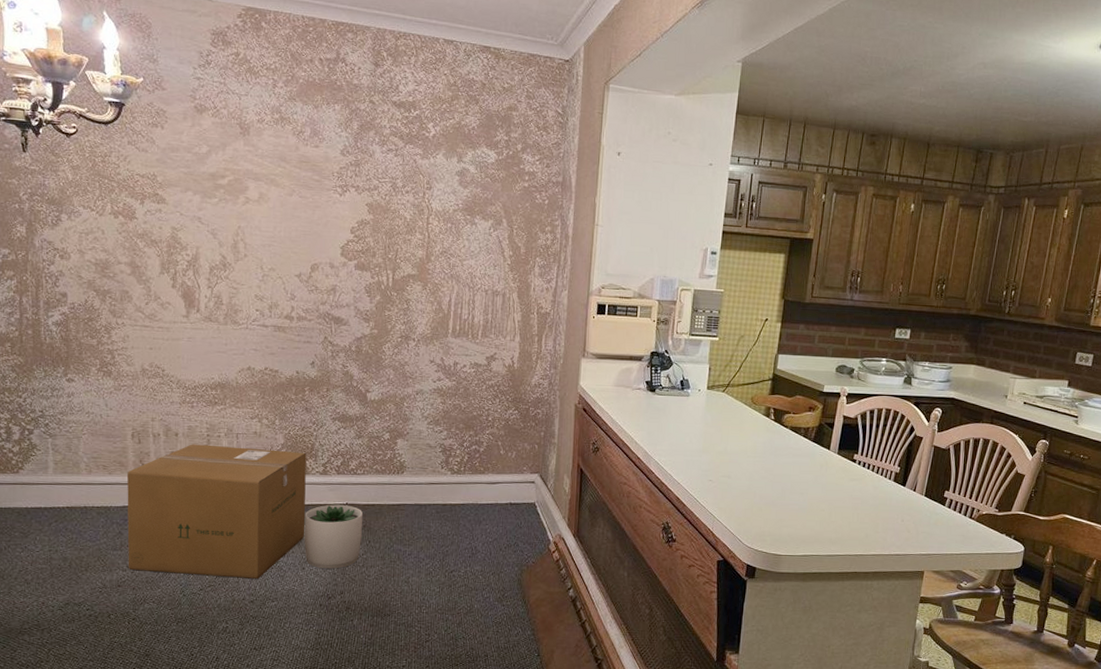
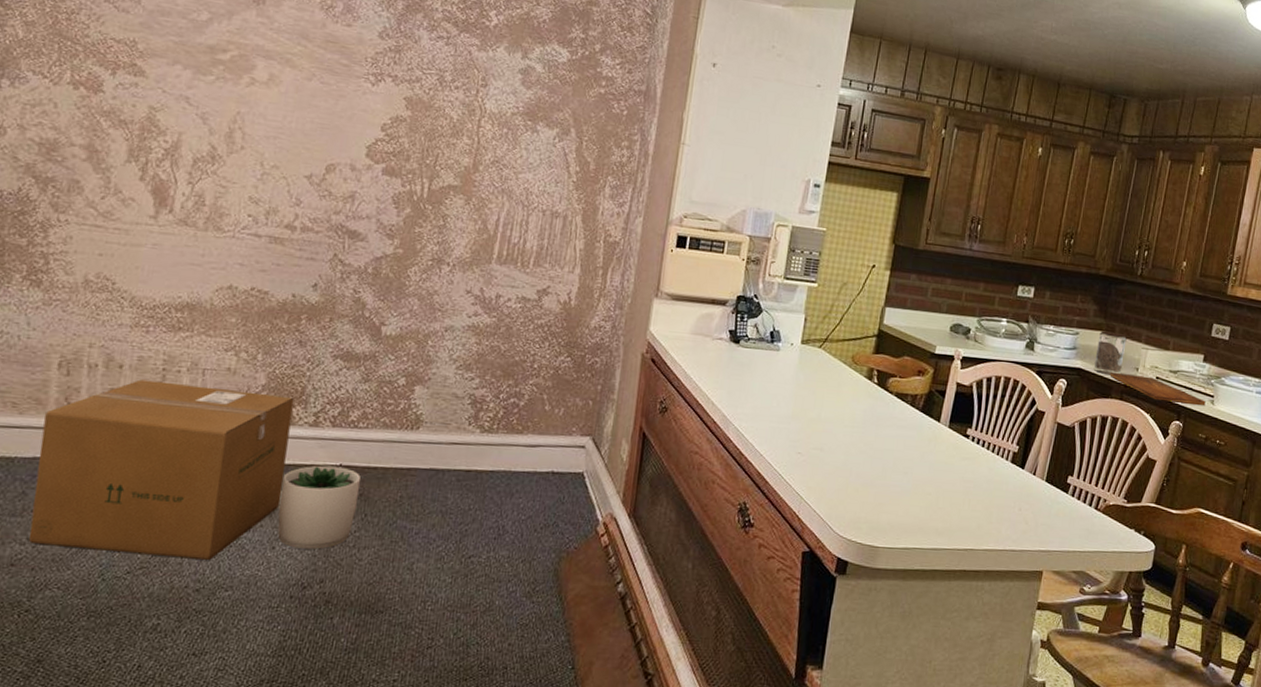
jar: none [966,364,996,403] -> present [1093,331,1127,375]
cutting board: none [981,399,1070,425] -> present [1109,371,1206,405]

